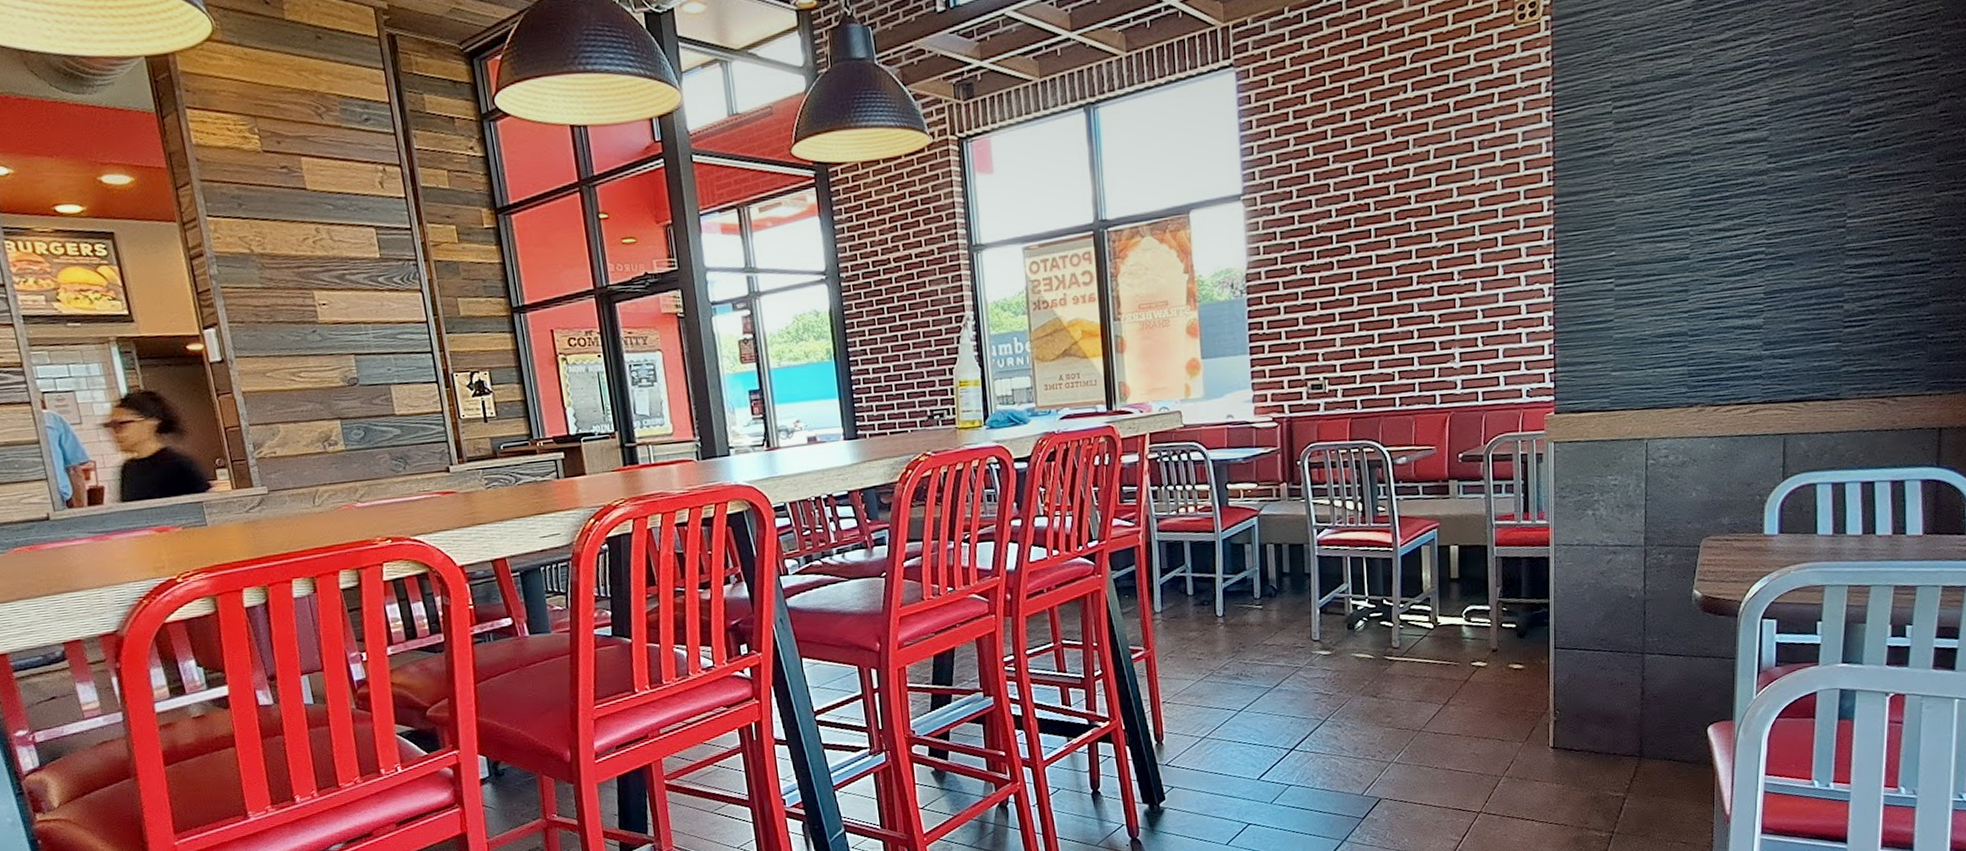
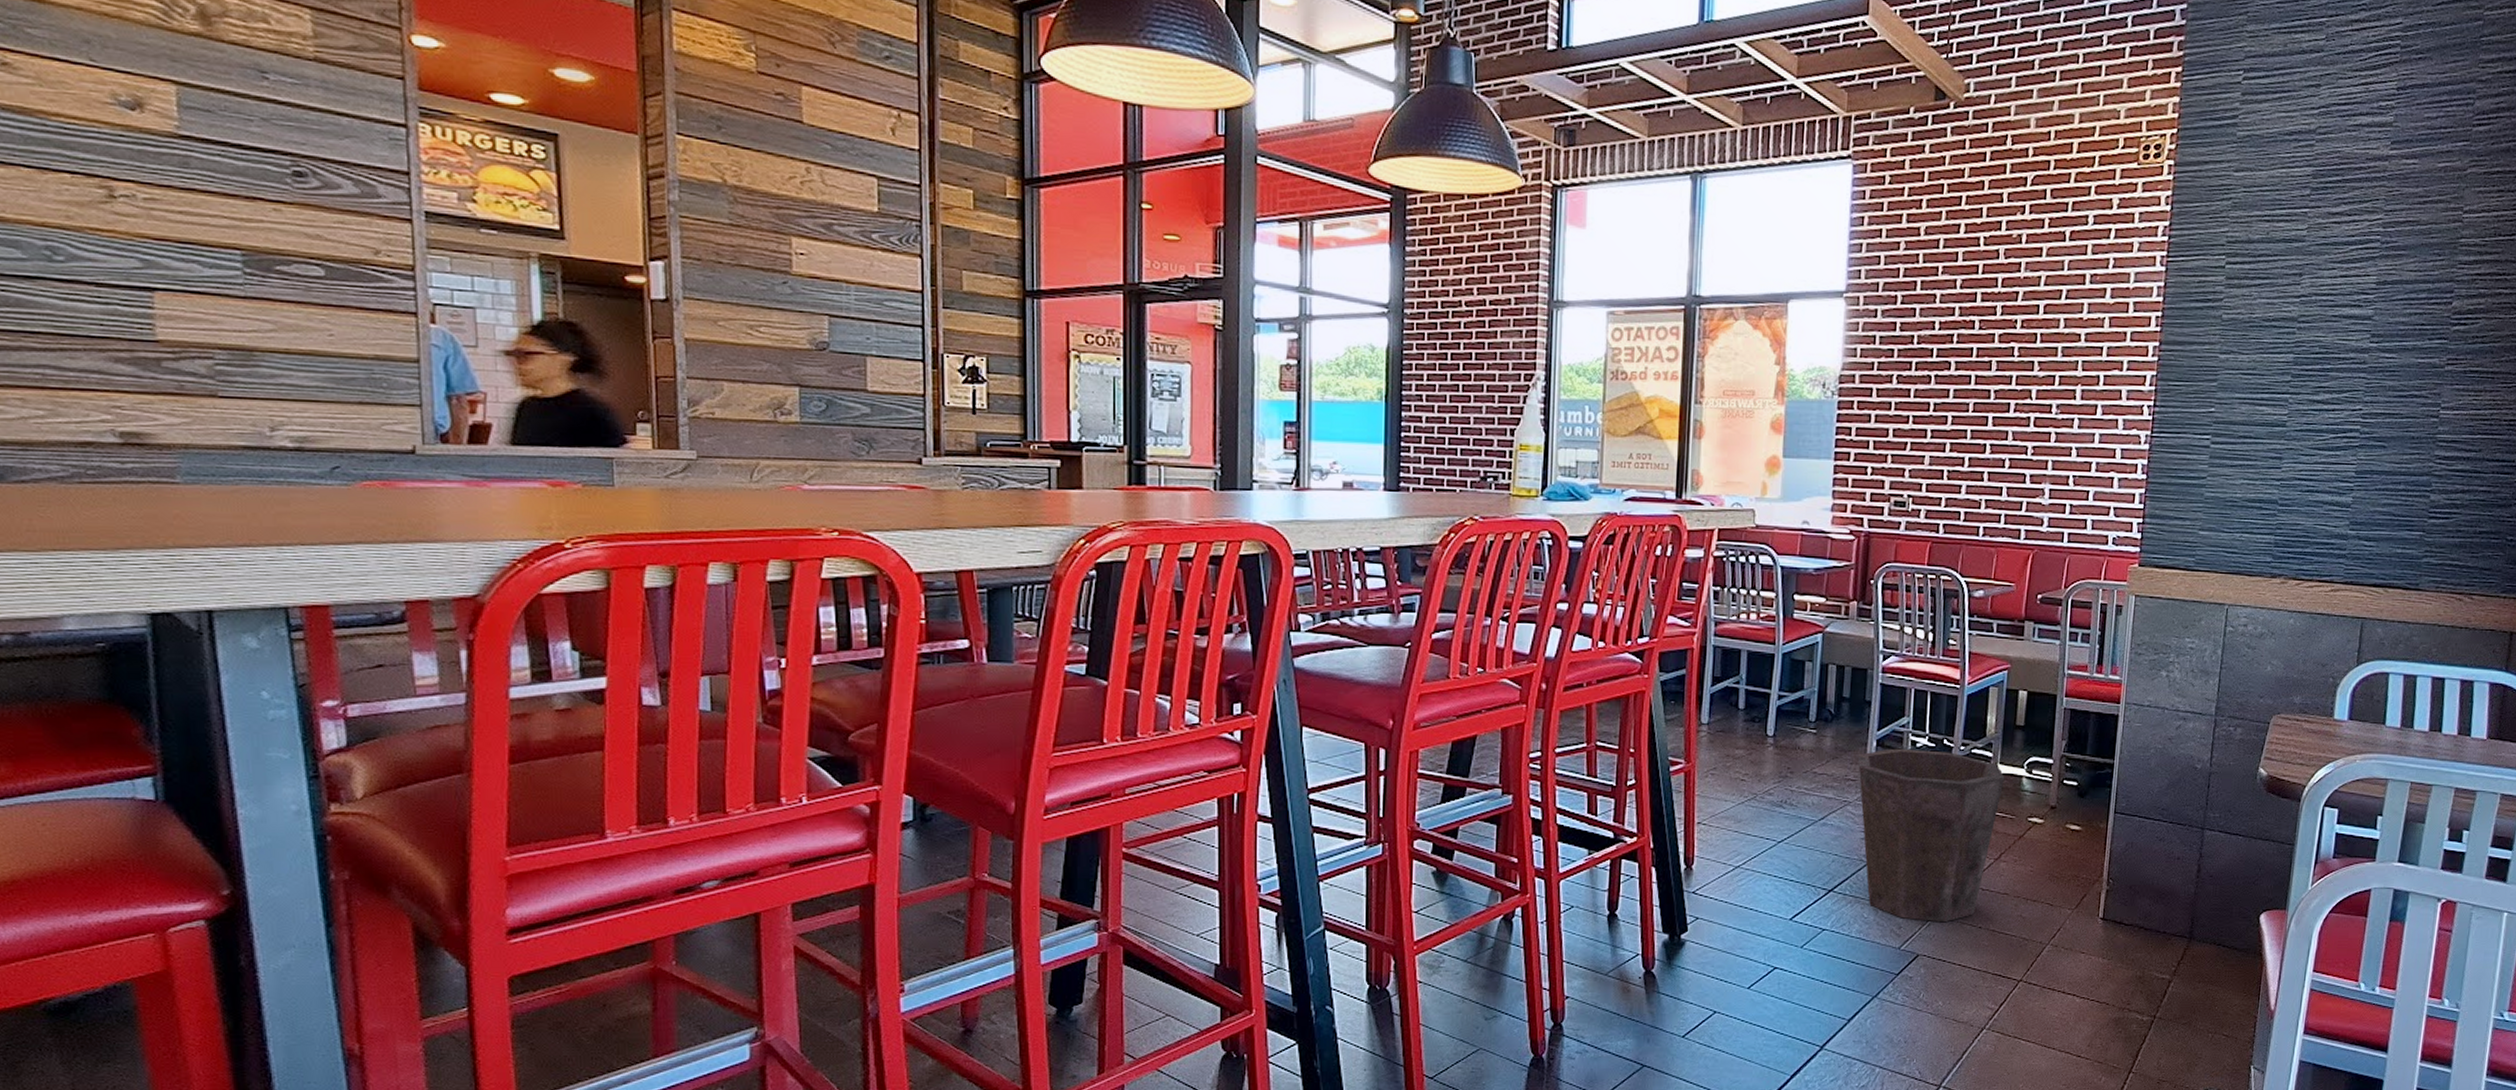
waste bin: none [1303,610,1445,768] -> present [1857,748,2005,923]

